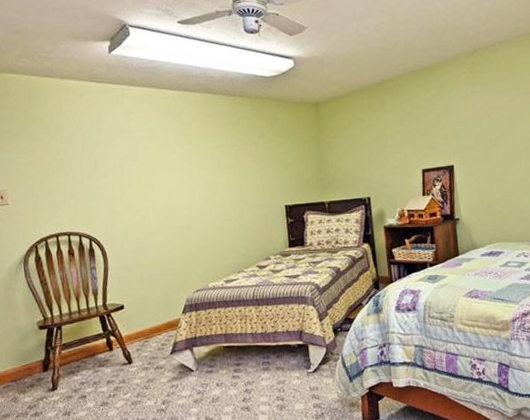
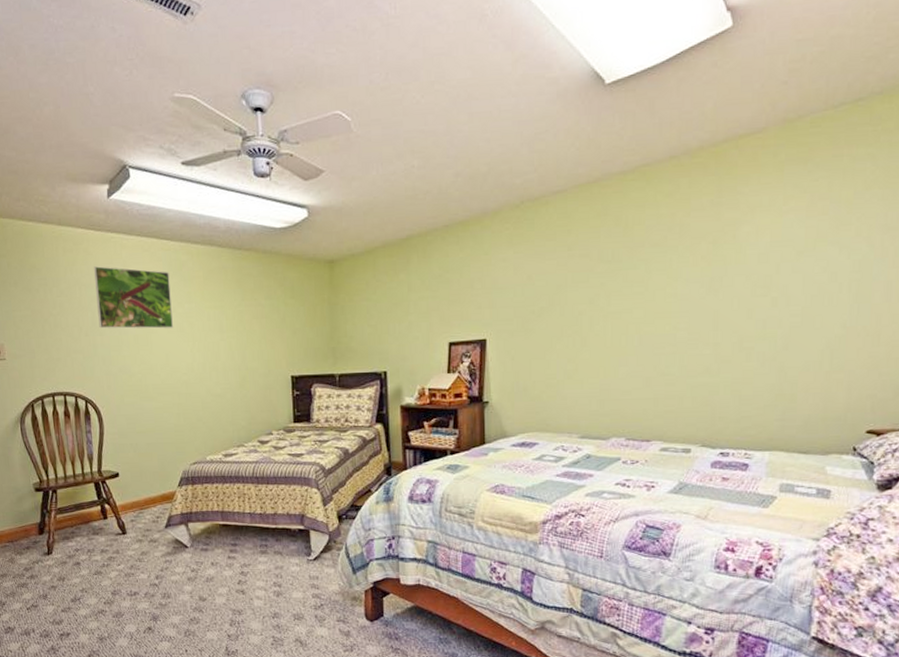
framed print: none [96,114,174,171] -> present [94,266,173,329]

